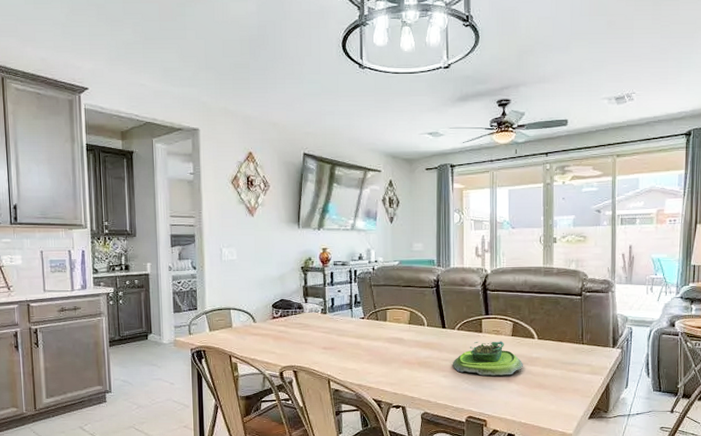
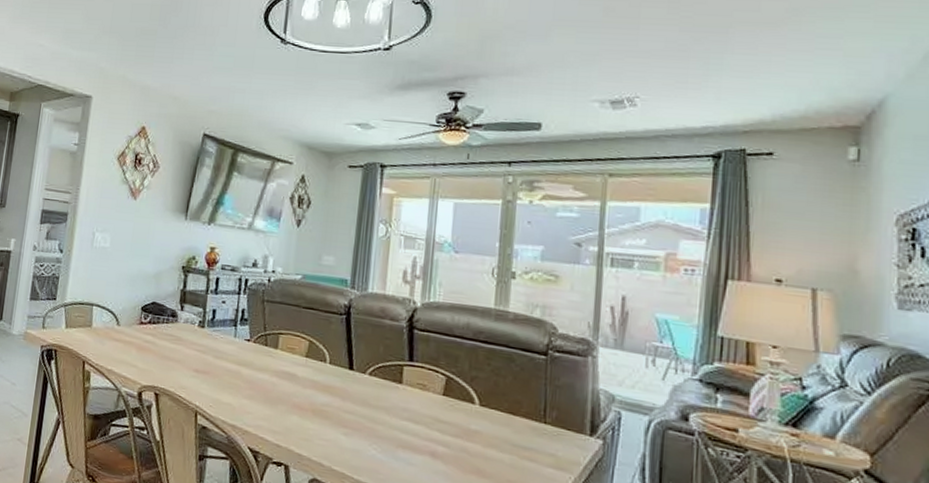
plant pot: present [453,341,523,376] -> none [358,394,456,449]

